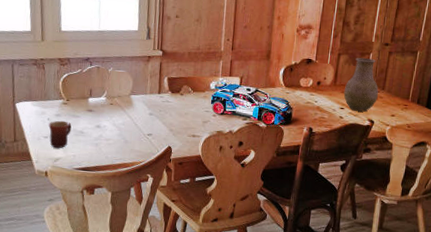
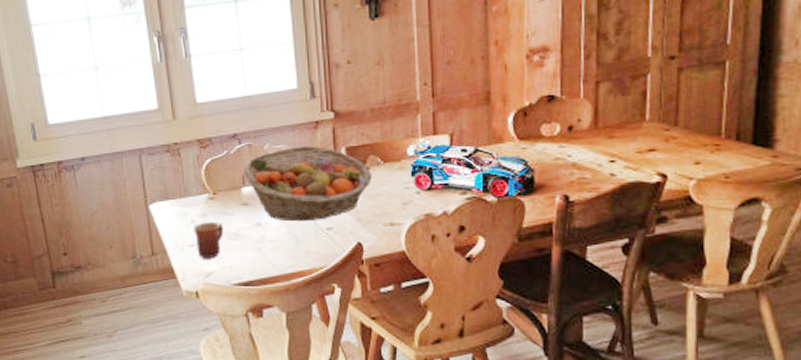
fruit basket: none [91,72,184,128] -> present [242,146,372,222]
vase: present [343,58,379,112] -> none [612,82,668,163]

